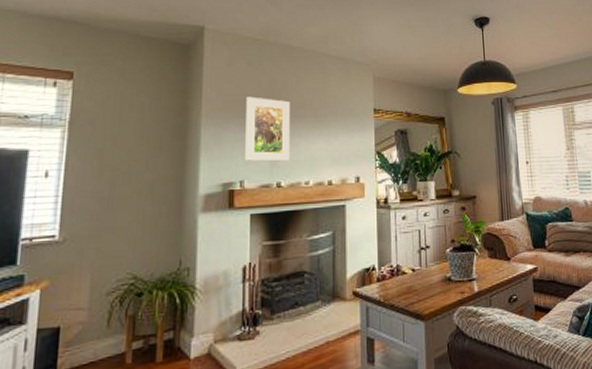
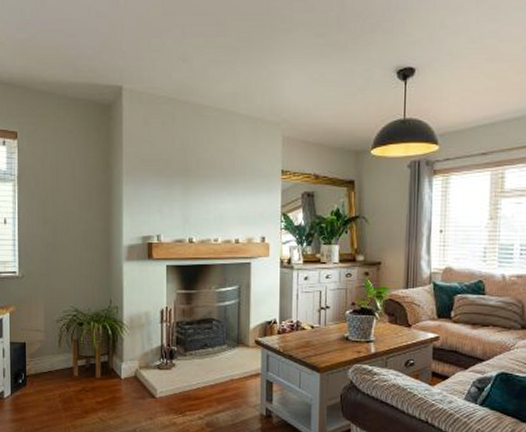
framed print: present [245,96,290,162] -> none [161,156,201,219]

